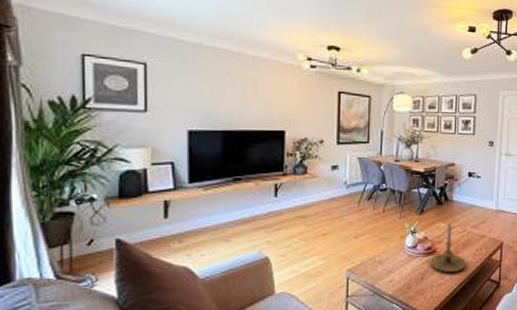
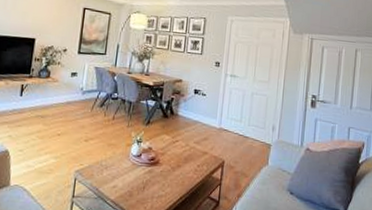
candle holder: present [430,224,467,272] -> none [152,138,188,185]

